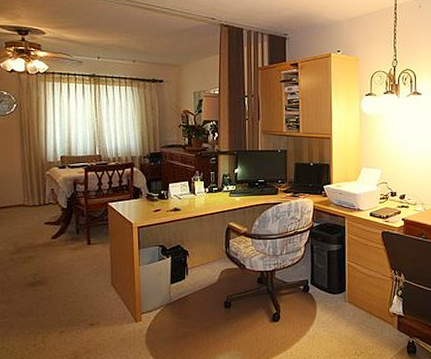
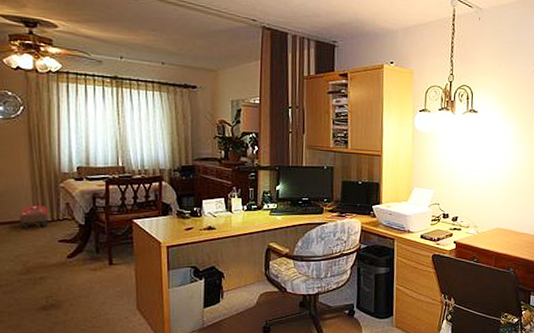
backpack: none [13,192,36,213] -> present [20,205,48,229]

